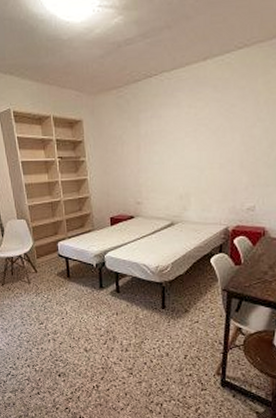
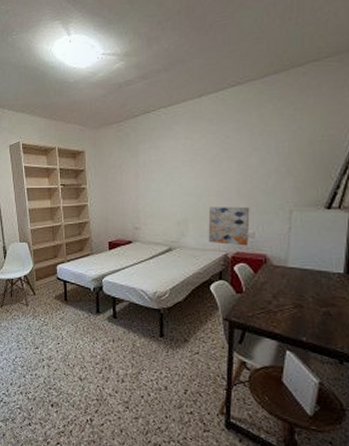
wall art: none [210,179,252,220] -> present [208,206,250,246]

